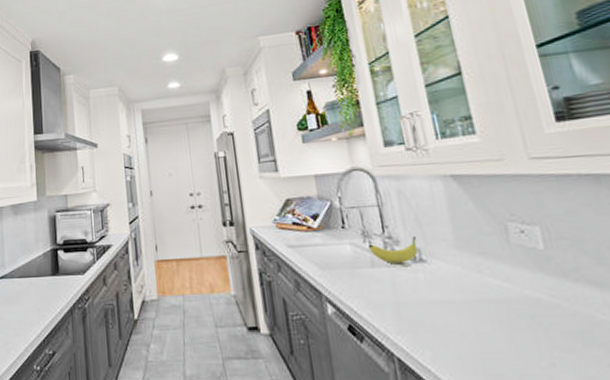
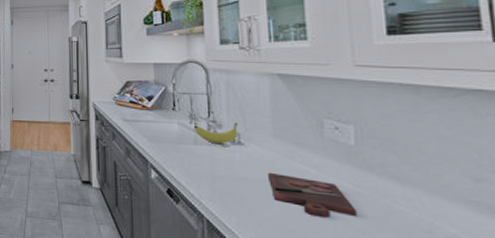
cutting board: none [456,291,560,340] -> present [267,172,357,219]

